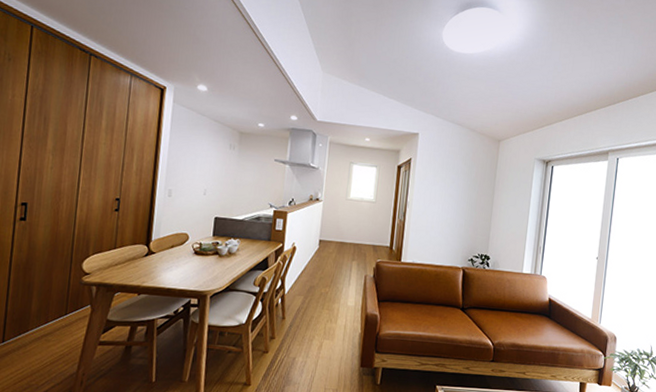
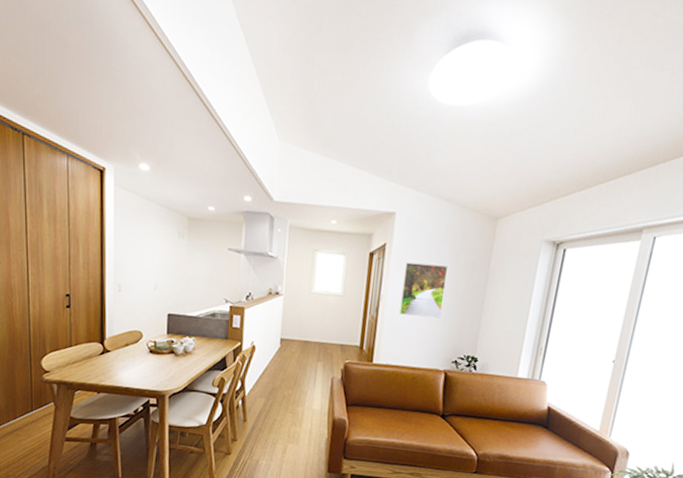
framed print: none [423,174,463,222] -> present [398,262,449,318]

